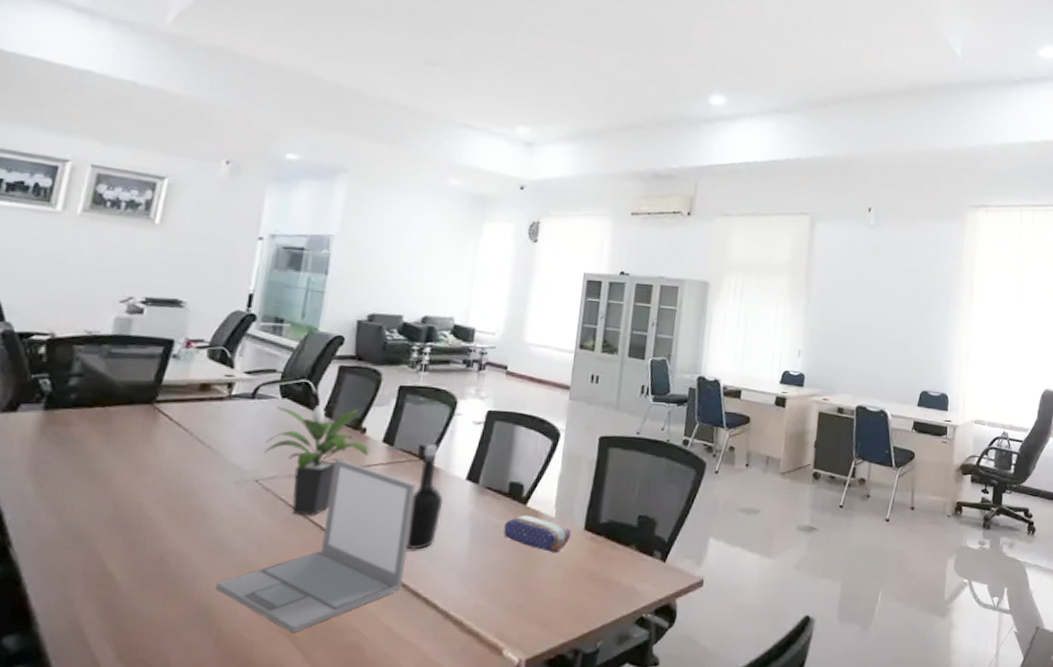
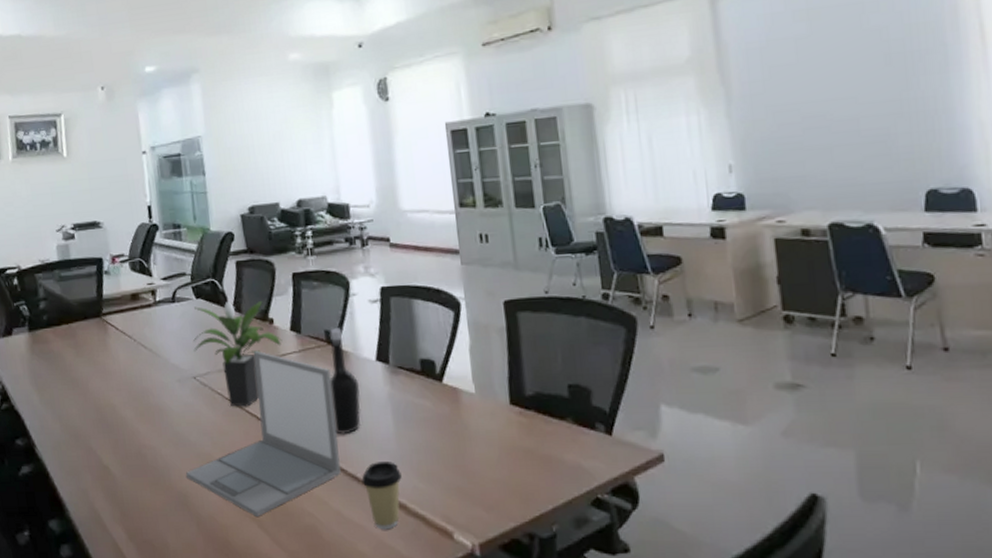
coffee cup: none [421,578,465,646] -> present [361,462,402,530]
pencil case: present [503,514,571,553] -> none [425,392,497,431]

